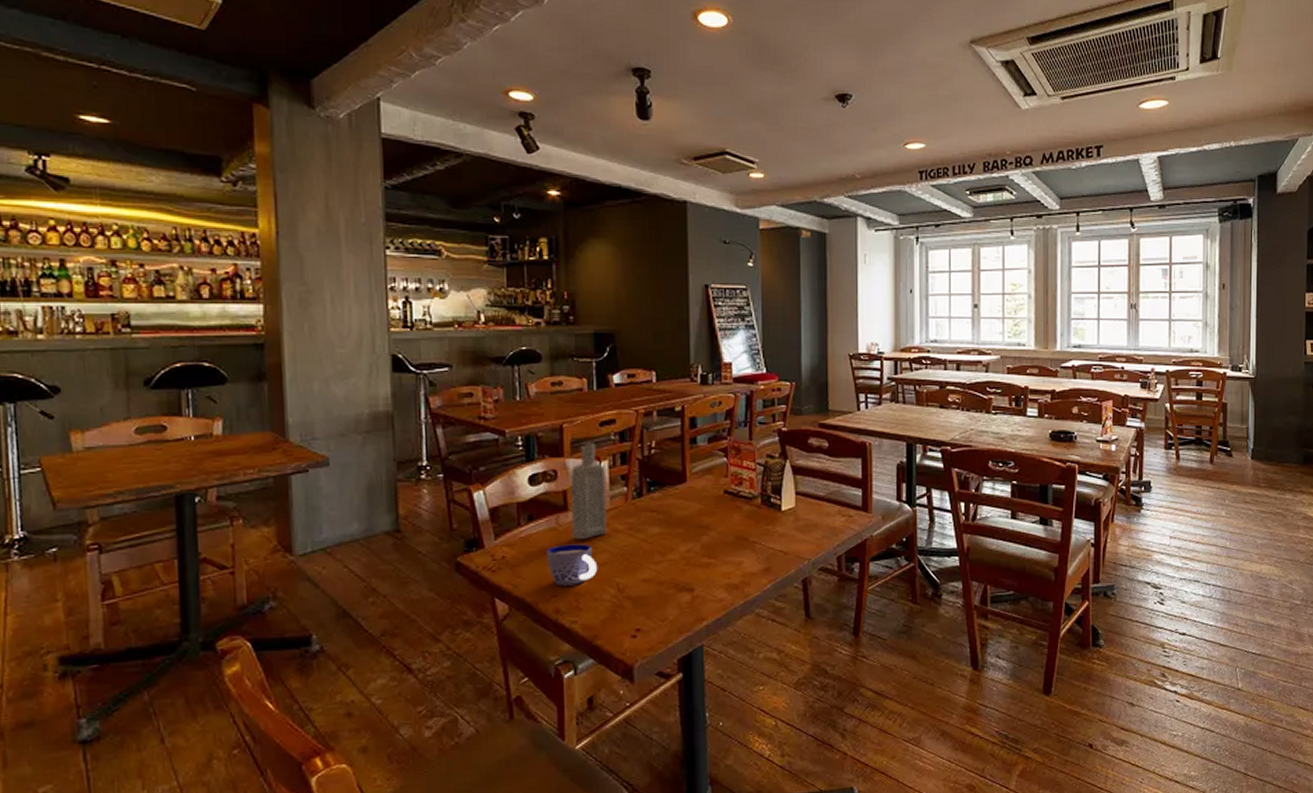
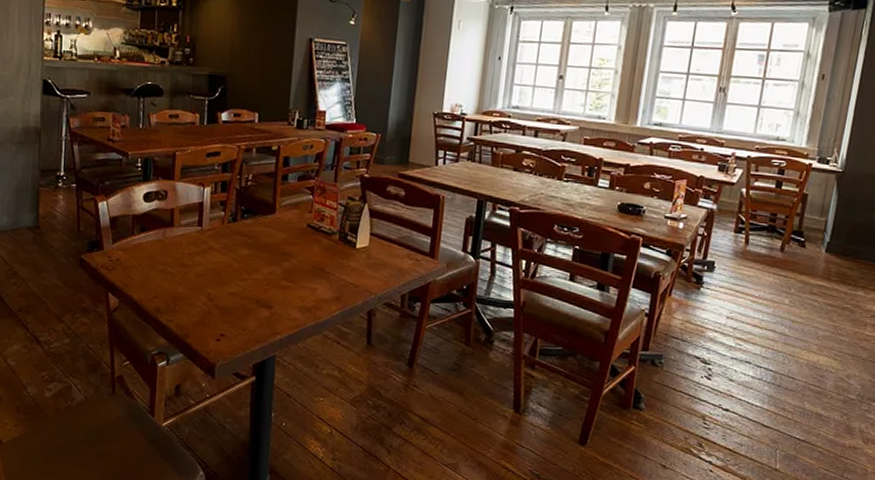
cup: present [546,544,597,586] -> none [152,254,193,291]
bottle: present [571,441,607,539] -> none [174,169,207,253]

